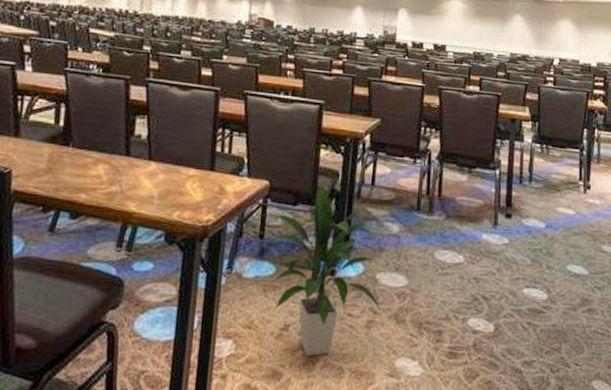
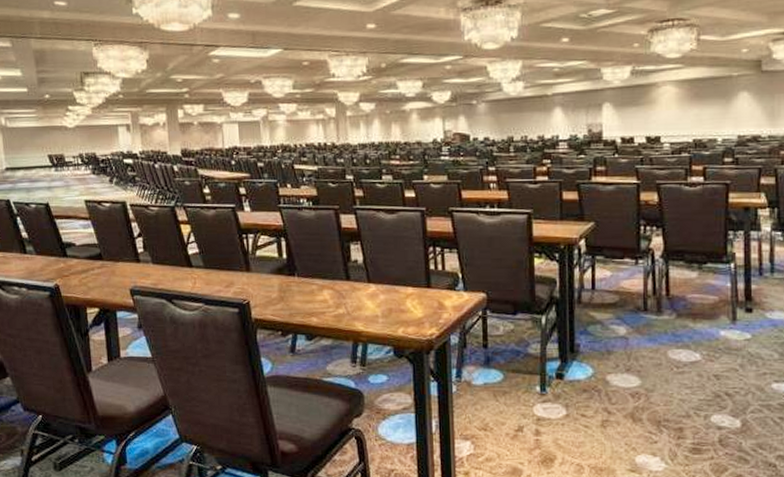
indoor plant: present [269,182,383,356] -> none [490,290,617,454]

